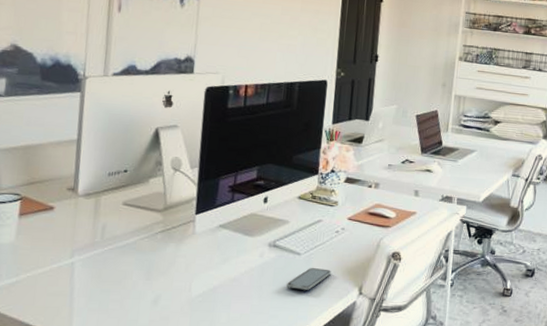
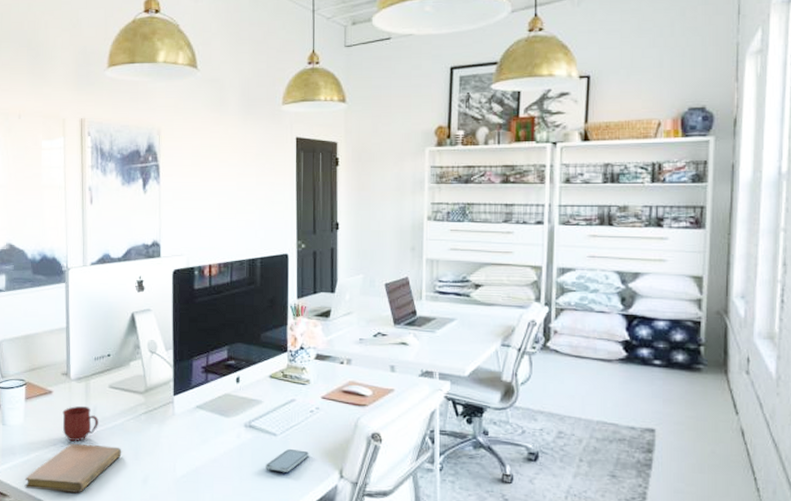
notebook: none [9,263,132,316] -> present [24,443,122,493]
mug: none [63,223,107,262] -> present [62,405,98,442]

